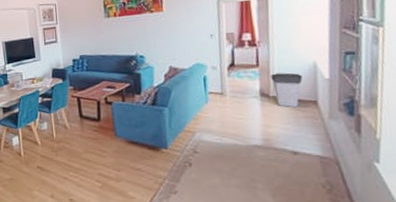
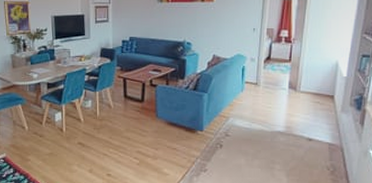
trash can: present [271,73,303,108] -> none [300,69,325,101]

